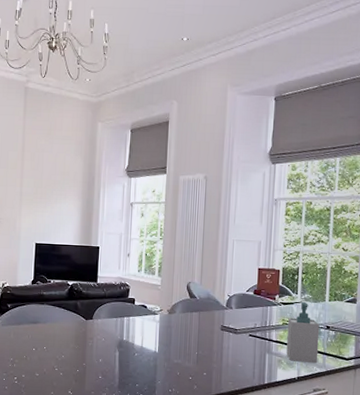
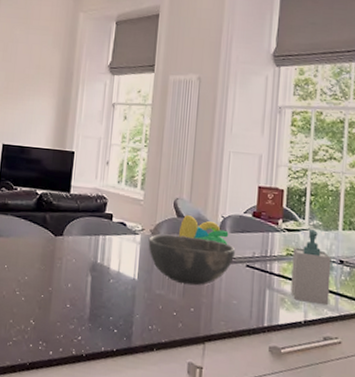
bowl: none [166,313,240,354] -> present [148,234,236,286]
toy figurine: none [192,296,234,319] -> present [179,215,229,245]

